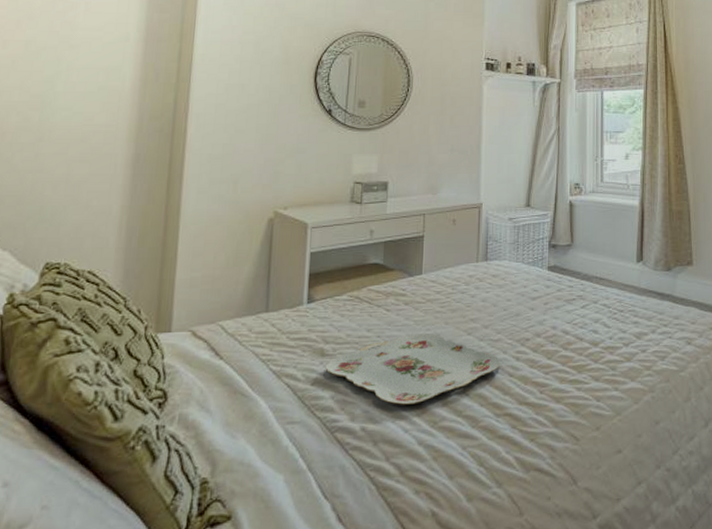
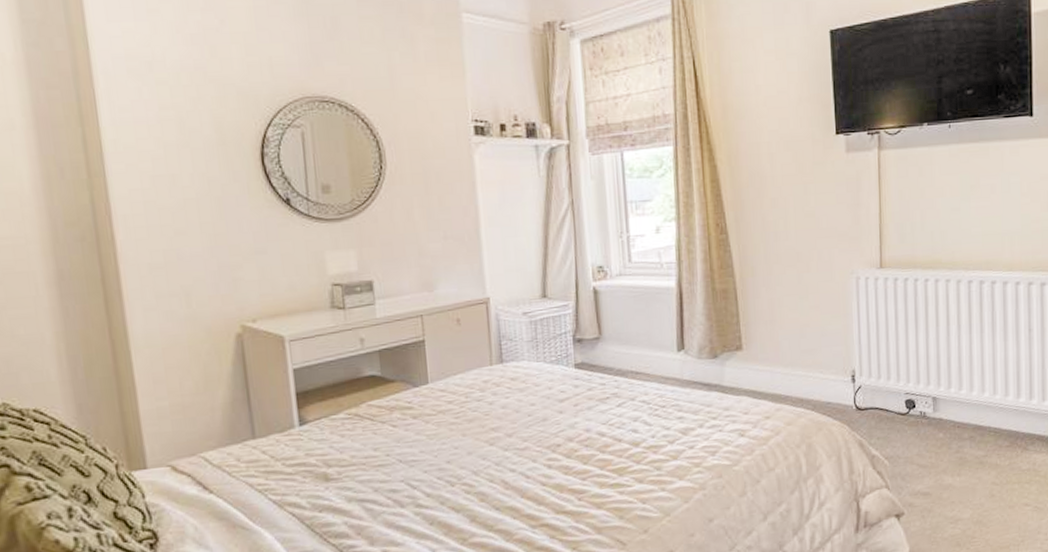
serving tray: present [325,333,501,405] -> none [332,447,531,525]

